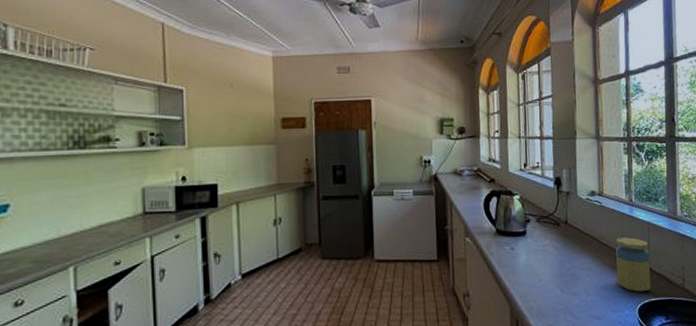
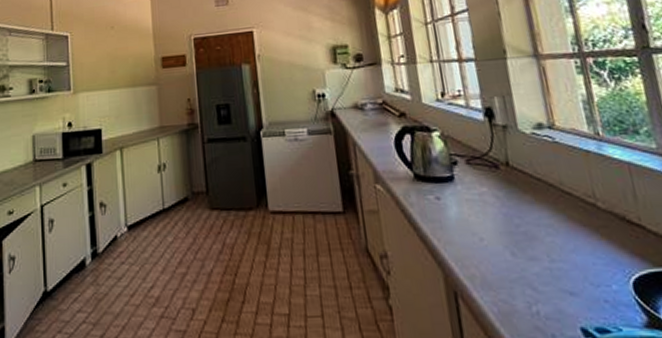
jar: present [616,237,651,292] -> none [583,183,648,260]

